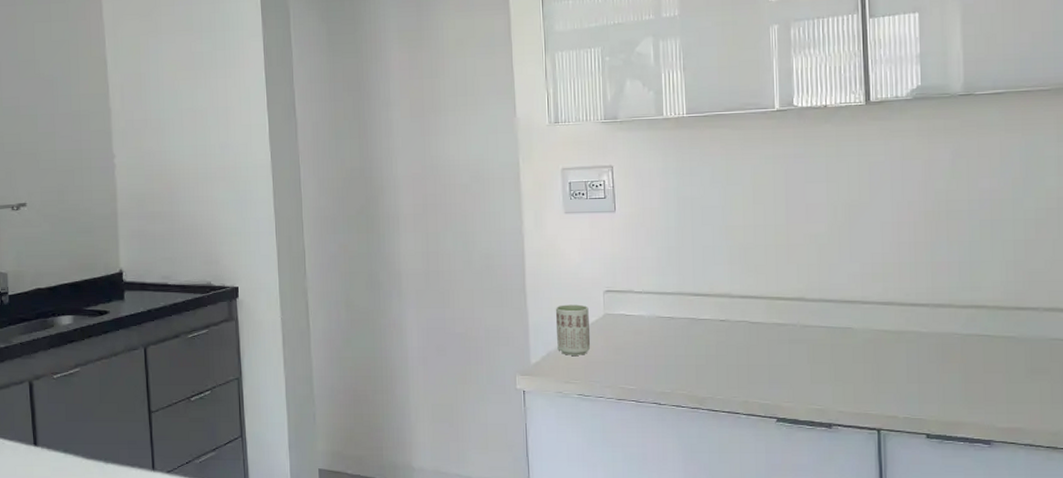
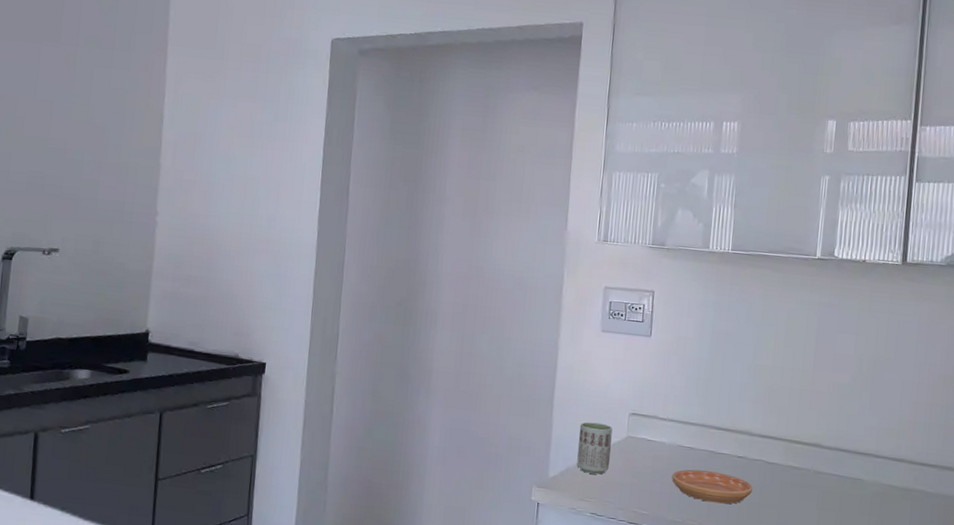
saucer: none [655,339,740,369] -> present [672,469,754,504]

